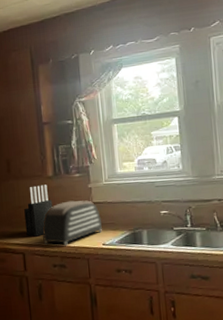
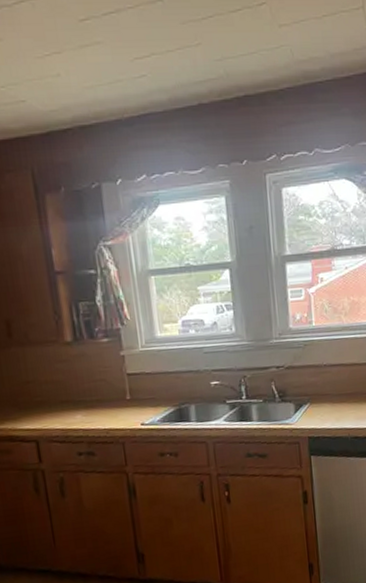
knife block: present [24,184,53,237] -> none [34,352,74,419]
toaster: present [42,200,102,246] -> none [61,371,140,429]

